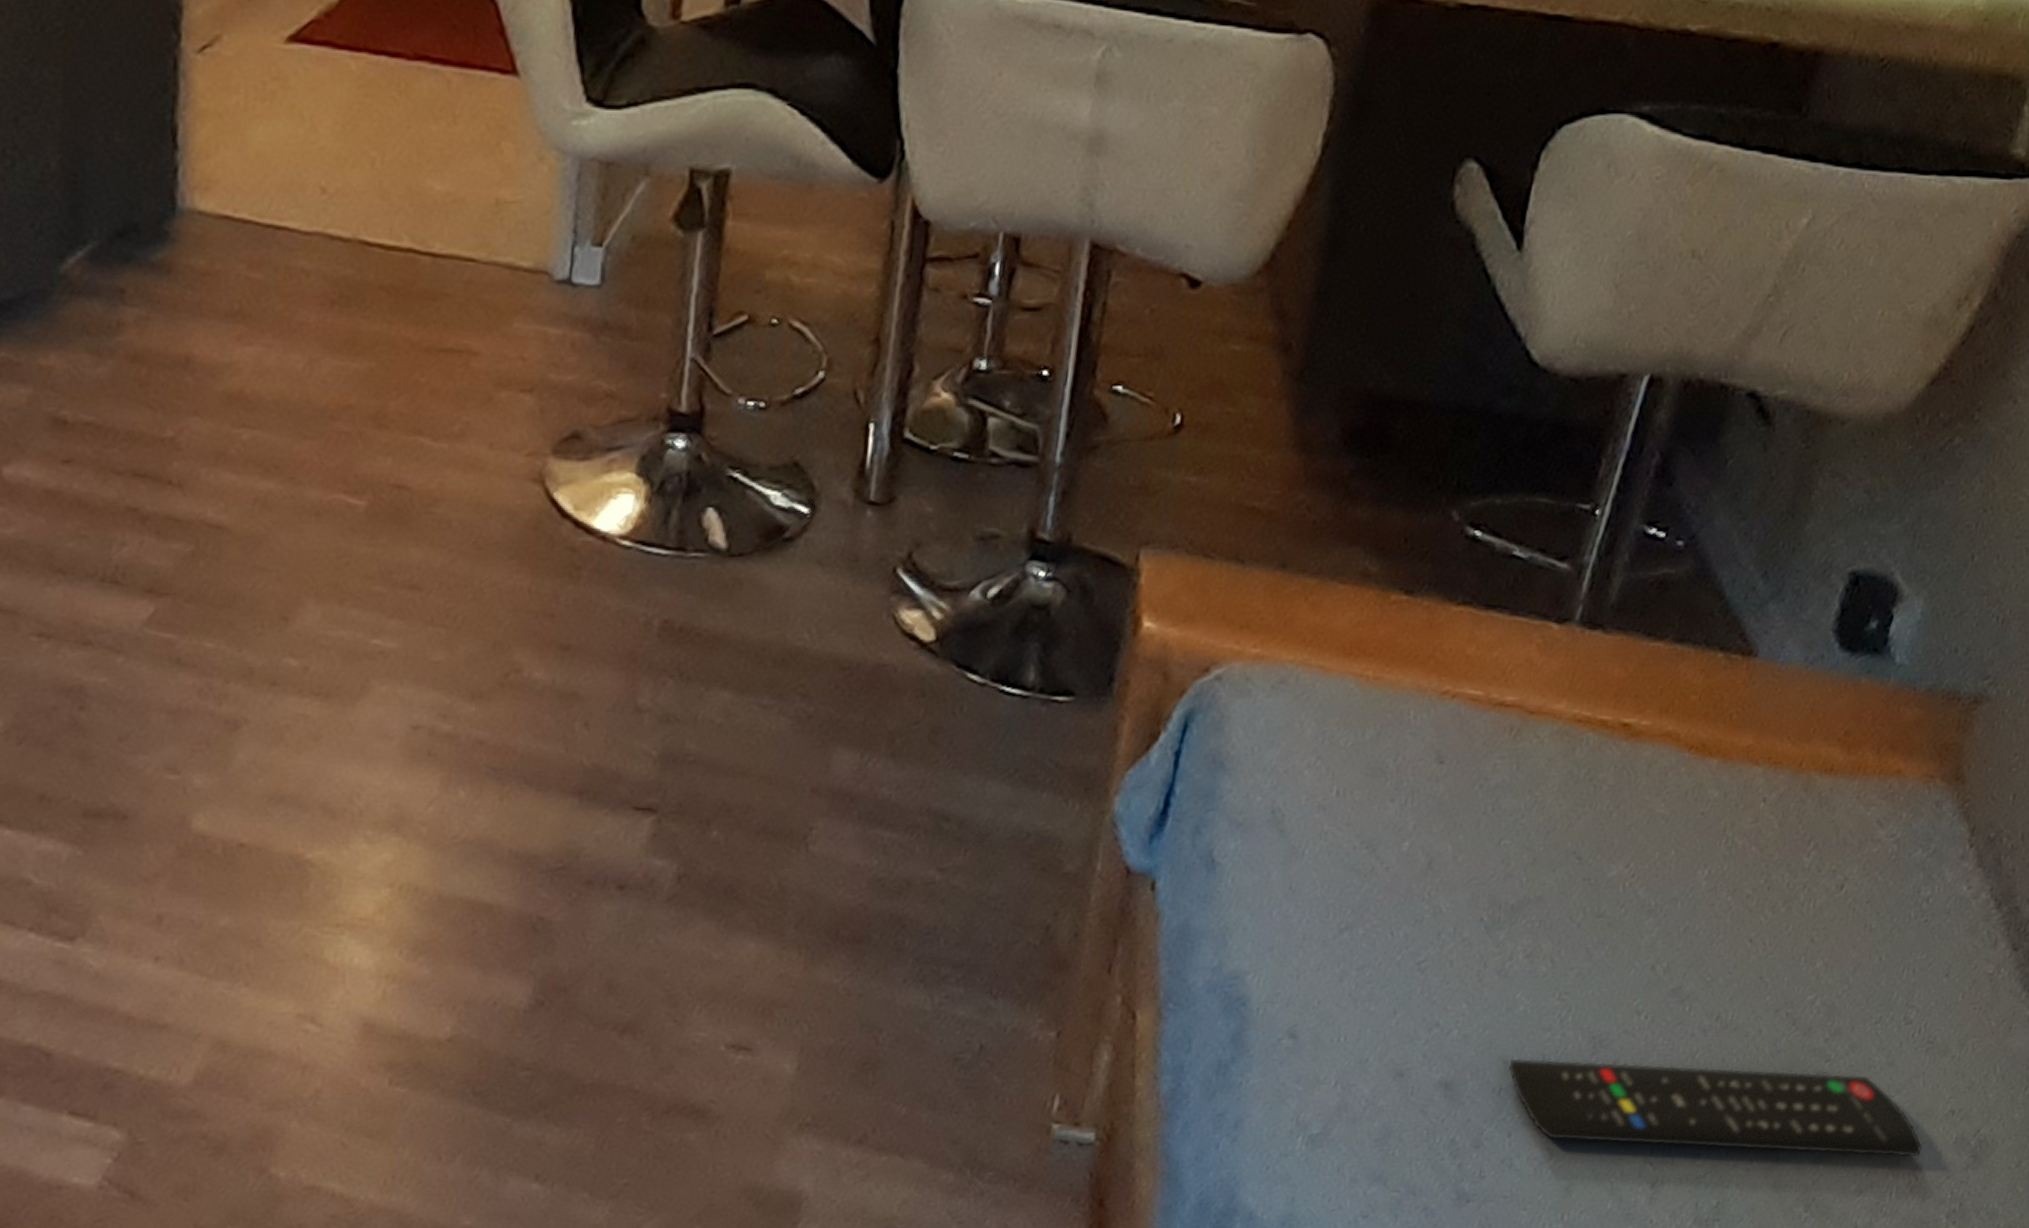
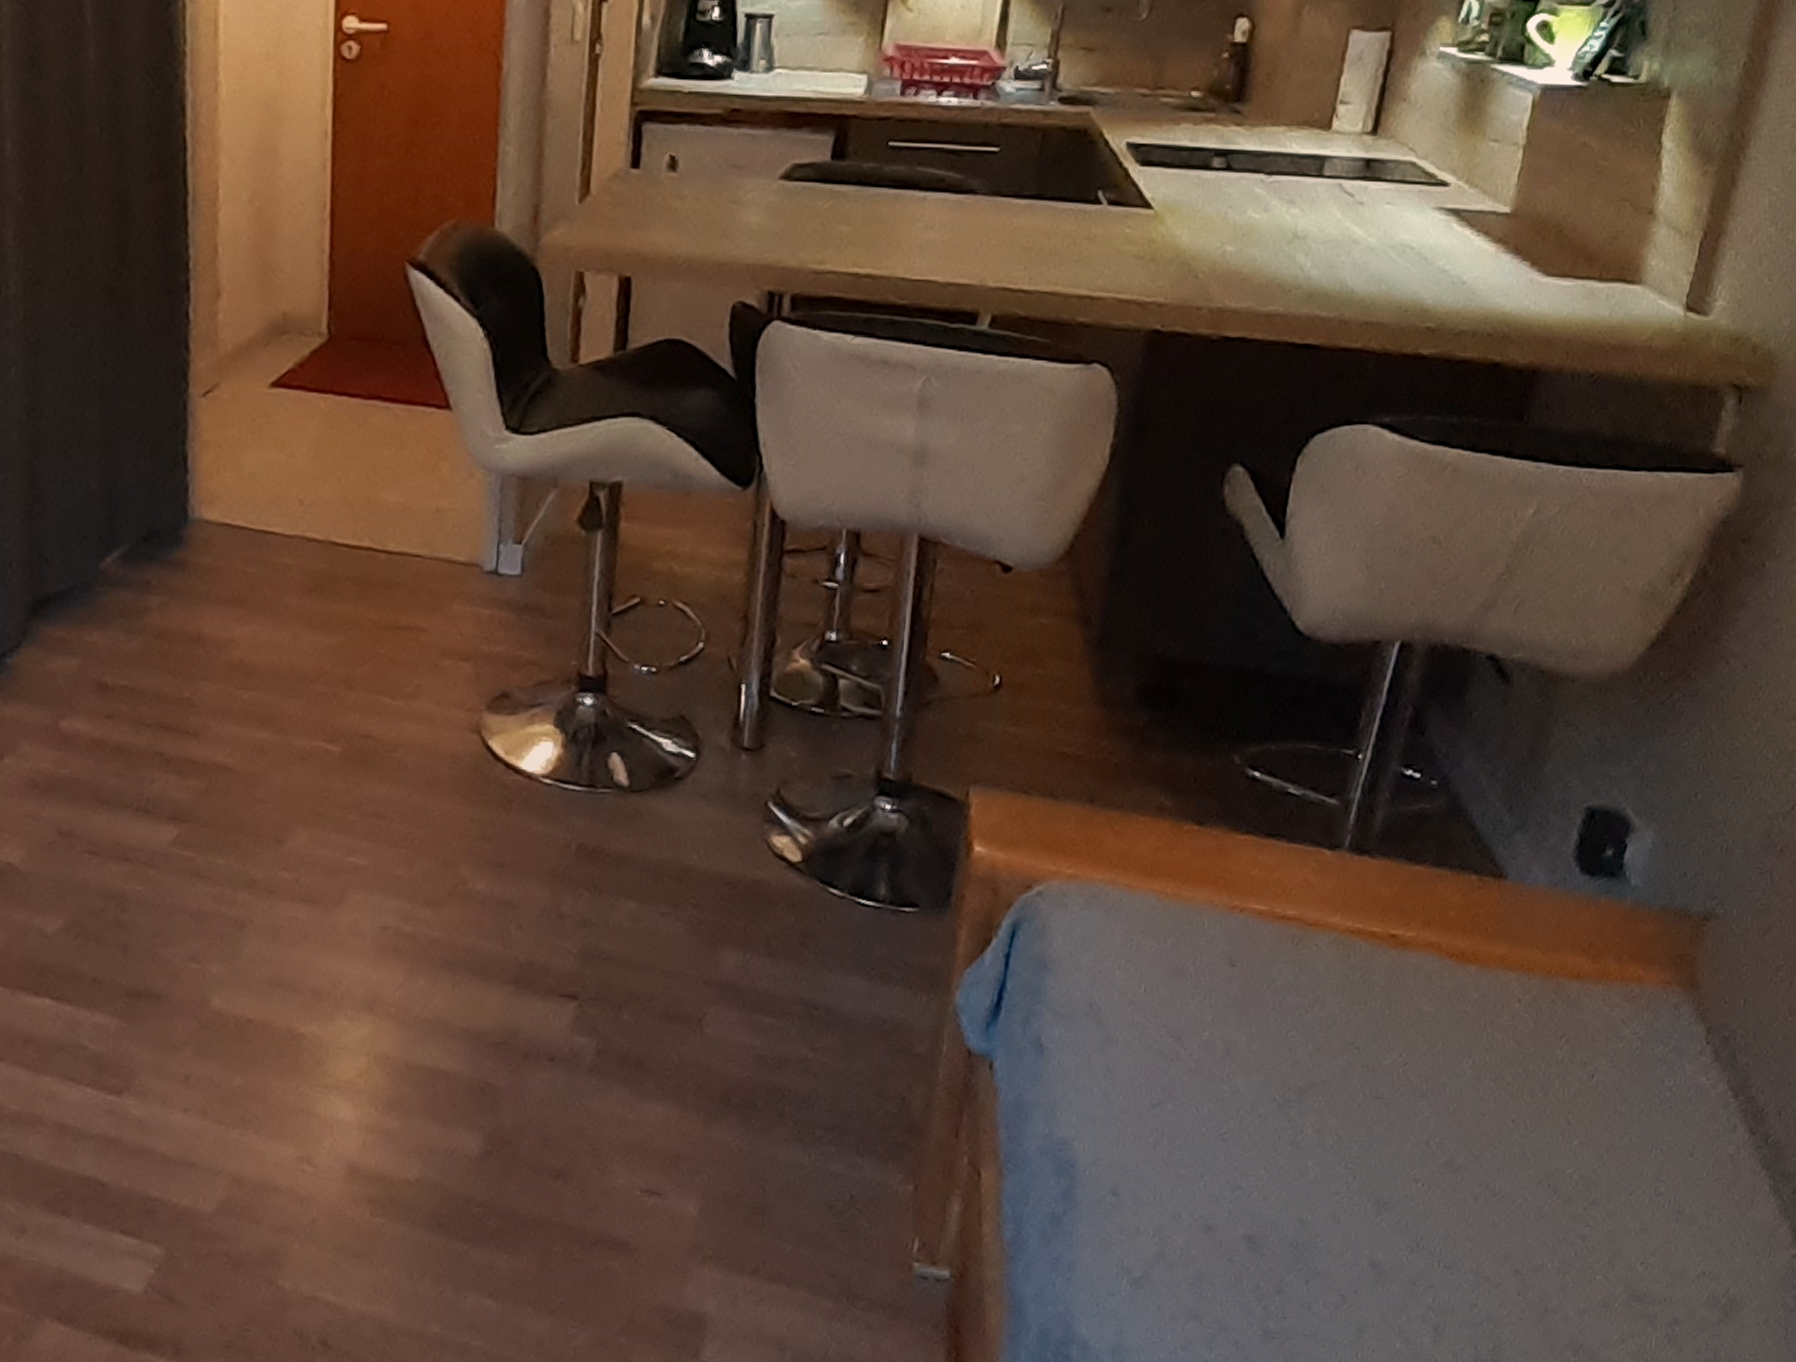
remote control: present [1508,1058,1923,1158] -> none [1303,1217,1678,1312]

